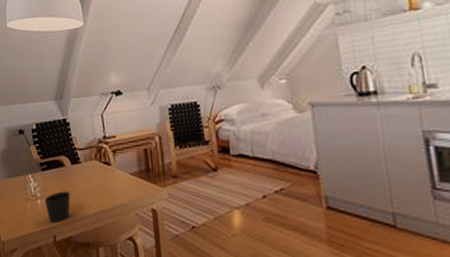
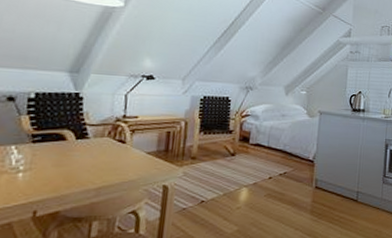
cup: present [44,191,71,223] -> none [28,165,68,197]

